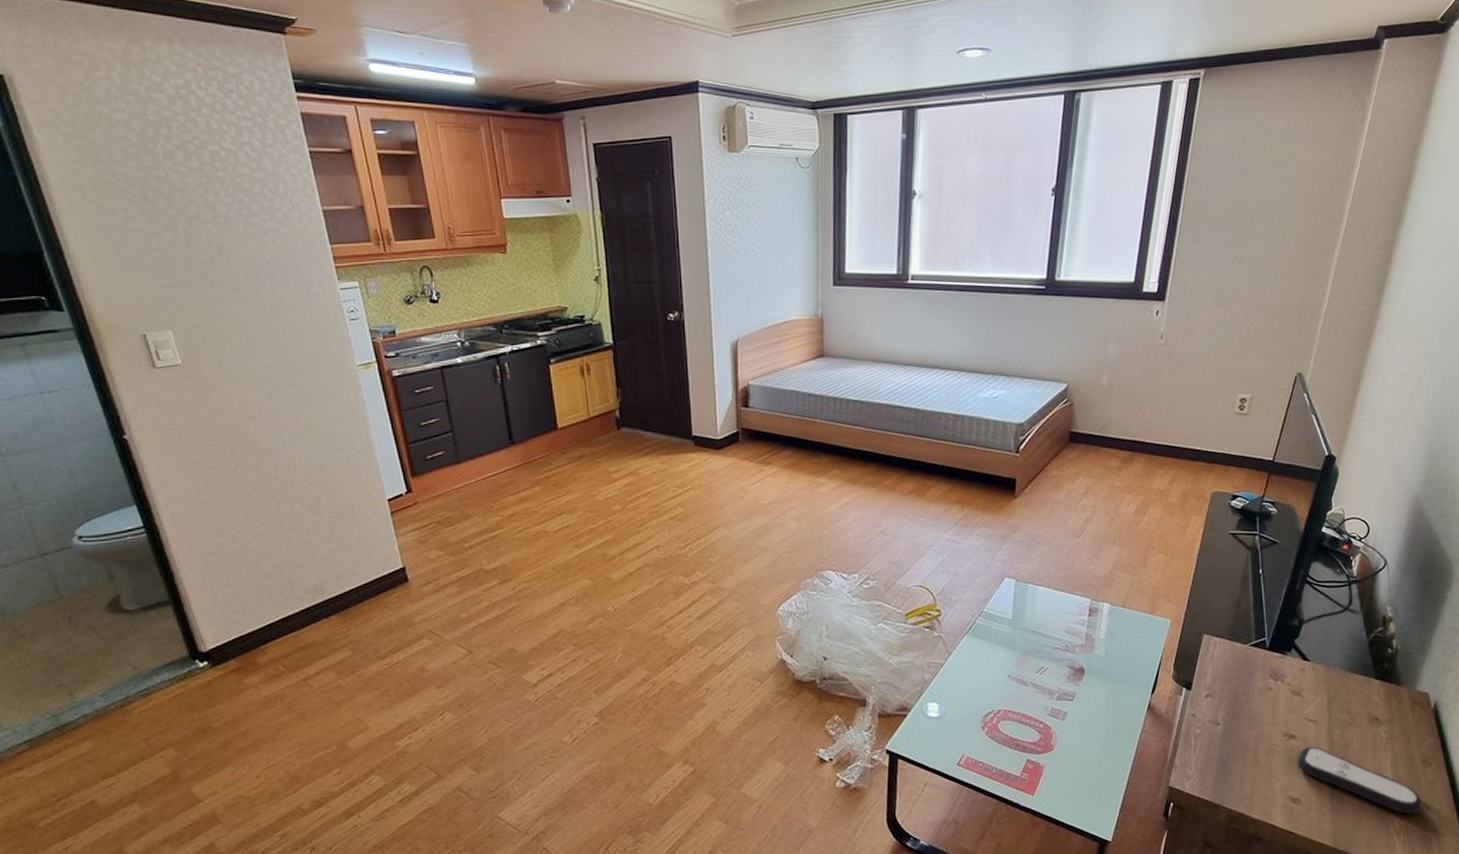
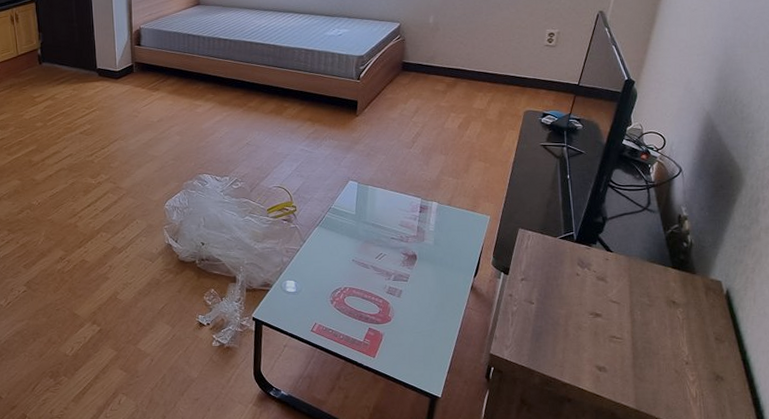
remote control: present [1297,746,1421,815] -> none [602,323,716,384]

